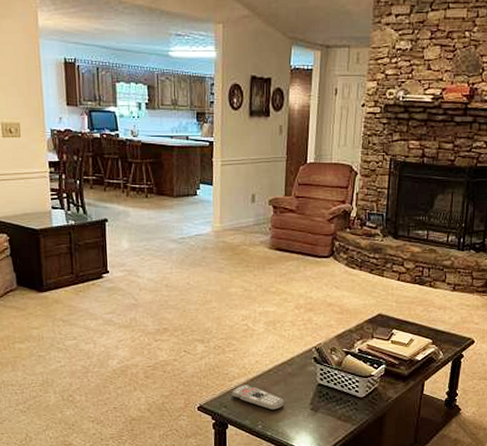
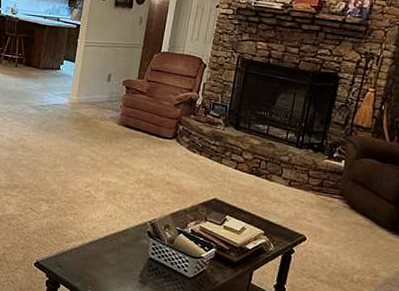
remote control: present [231,384,285,411] -> none [66,247,116,278]

